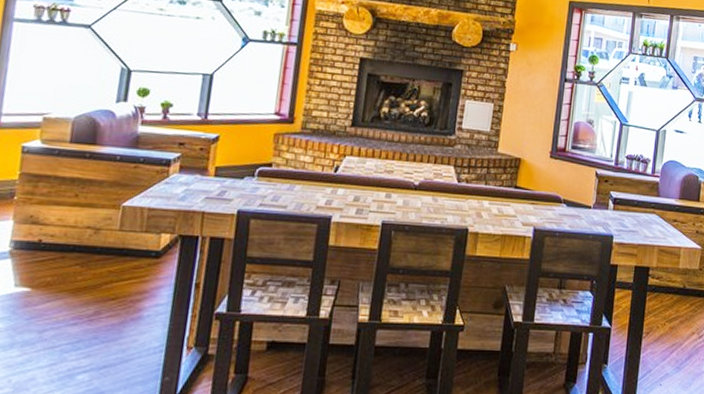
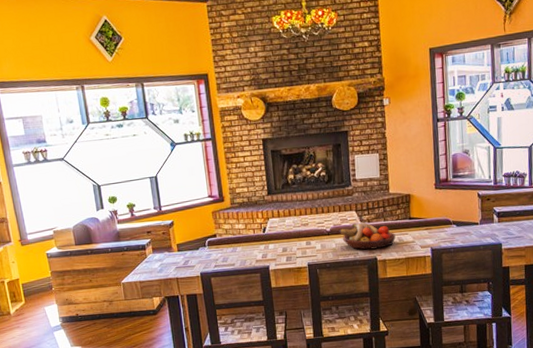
fruit bowl: none [429,180,496,218] -> present [339,222,396,250]

